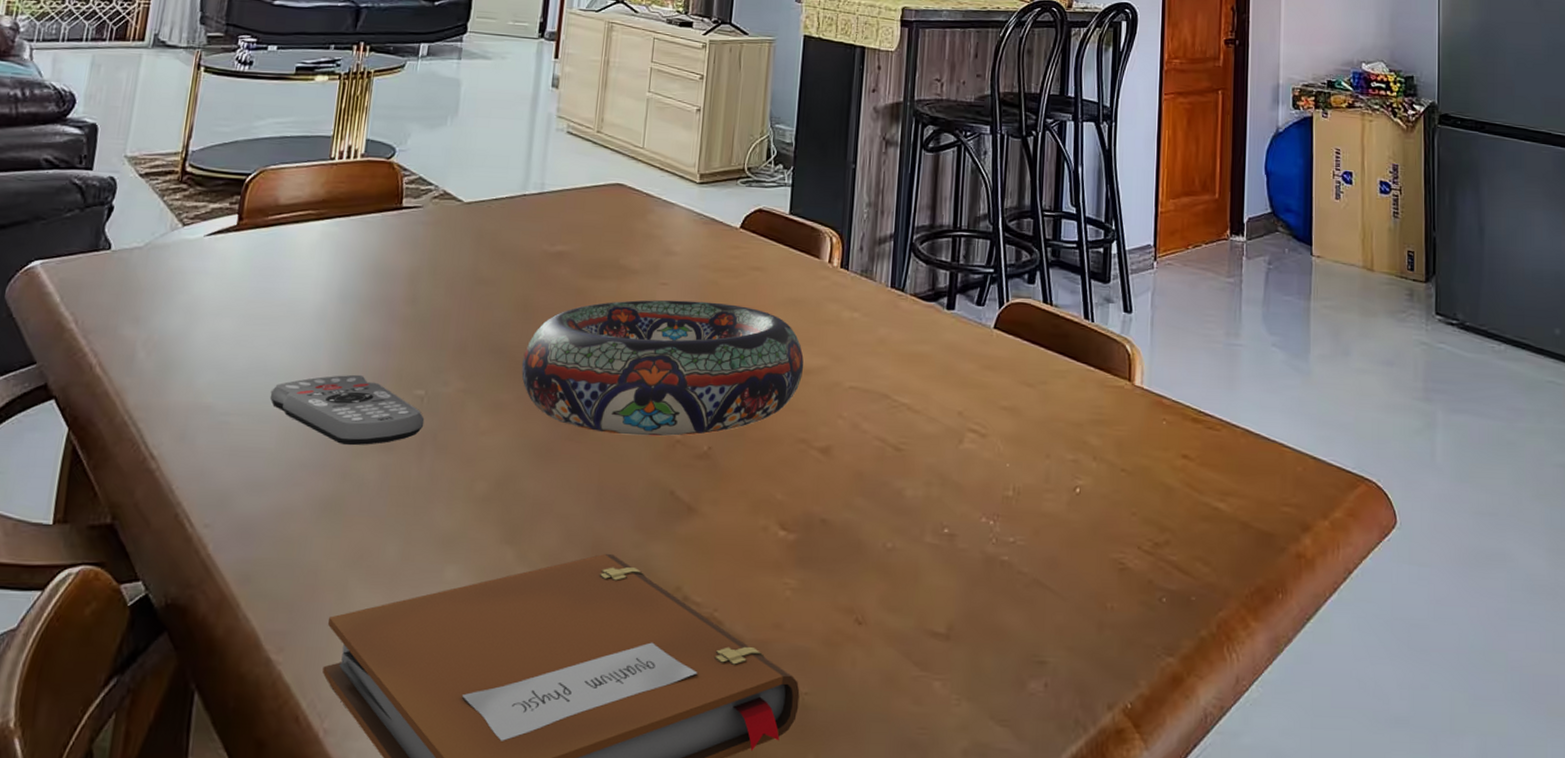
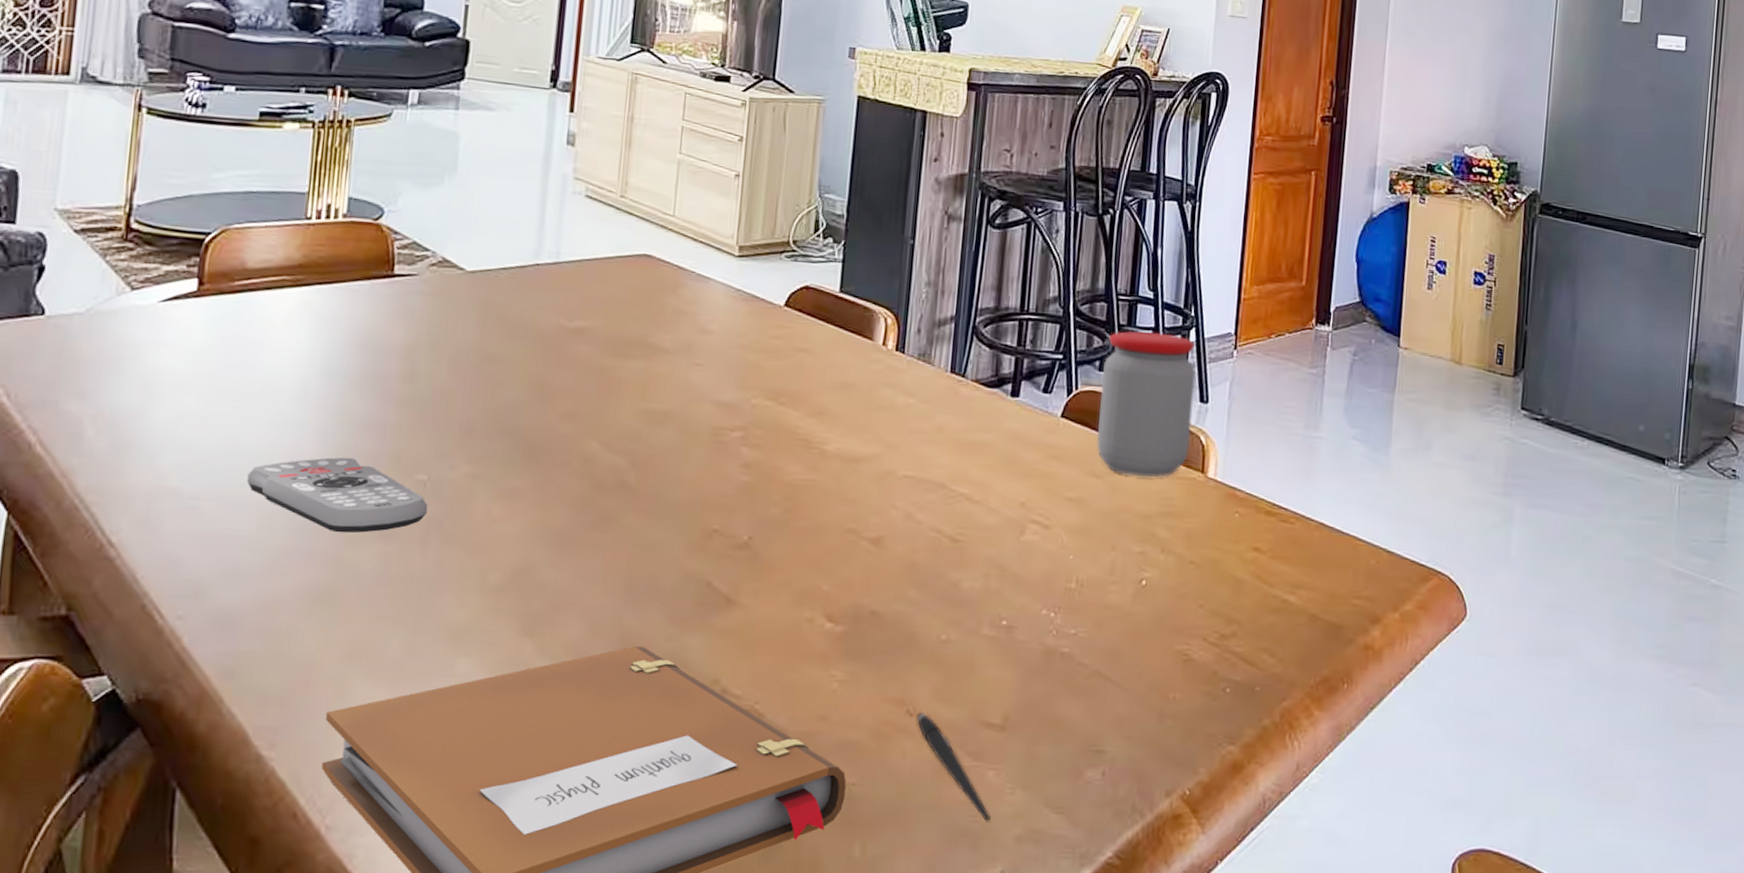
decorative bowl: present [521,299,804,437] -> none [538,381,854,526]
pen: none [866,620,939,735] -> present [917,711,992,822]
jar: none [1027,244,1119,386] -> present [1096,330,1196,477]

